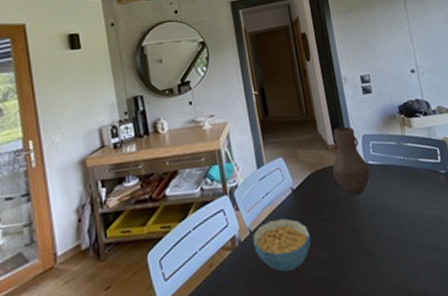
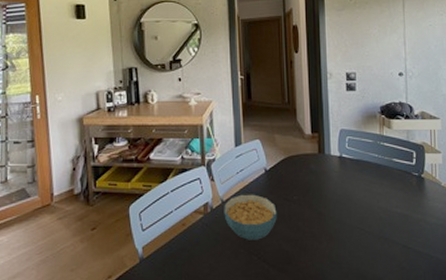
vase: present [332,126,371,195] -> none [307,119,343,184]

